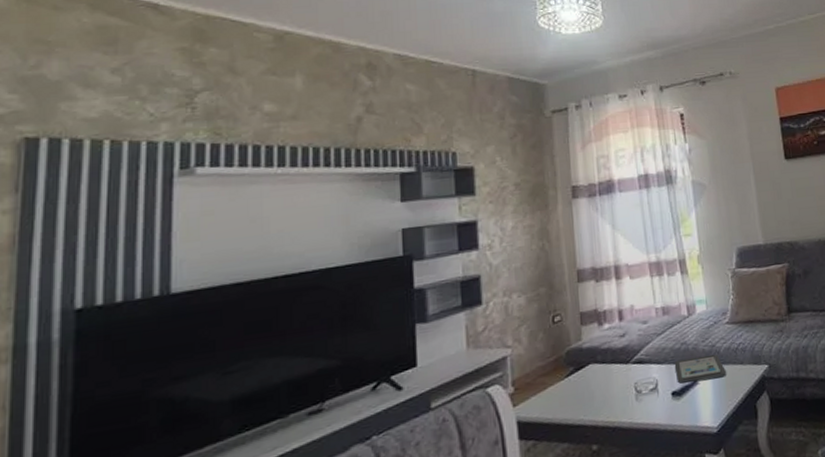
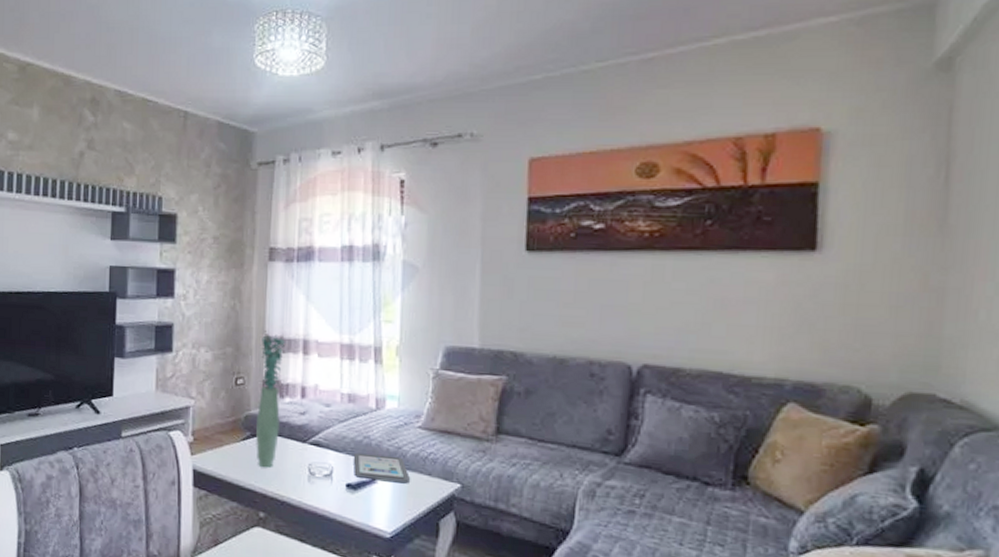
vase: none [574,264,603,399] -> present [256,331,285,468]

